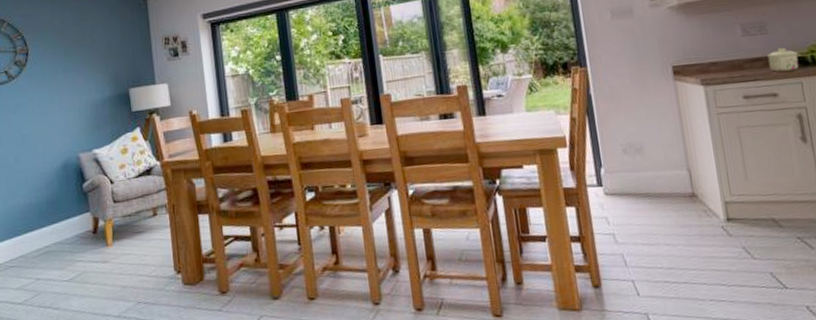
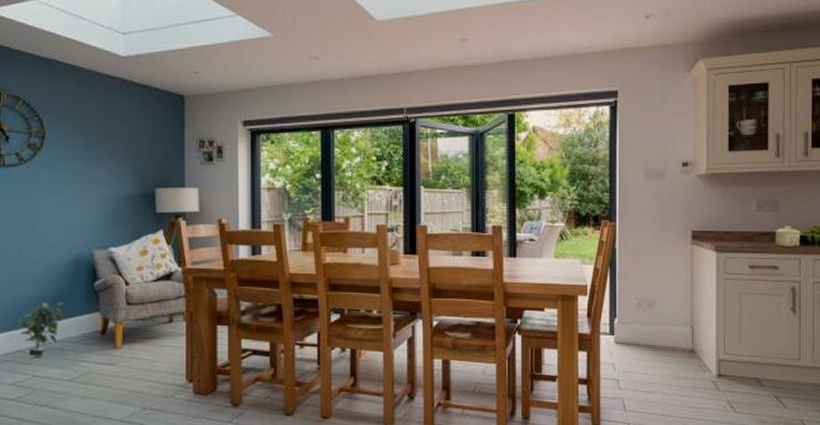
potted plant: none [17,205,58,261] -> present [15,302,64,357]

